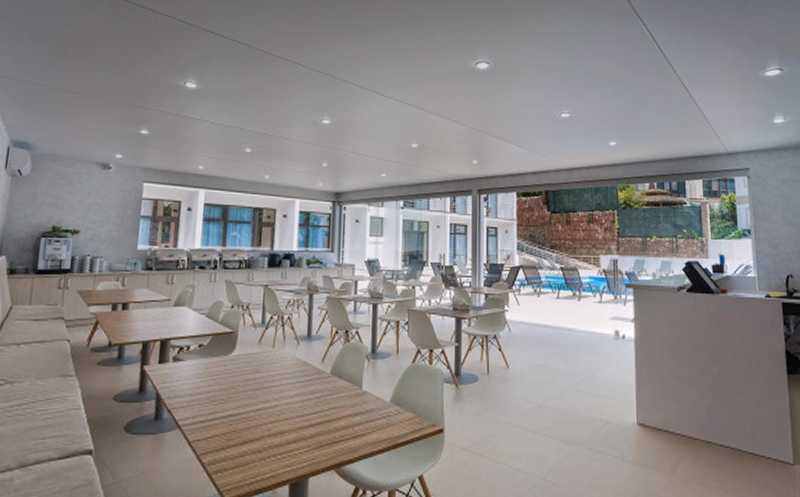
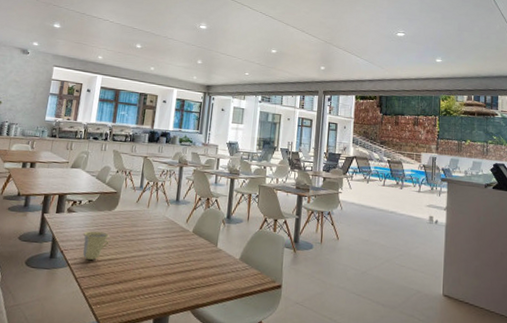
cup: none [194,382,228,418] -> present [82,230,109,260]

